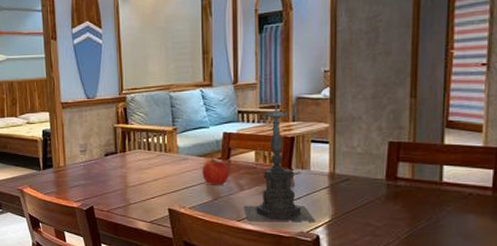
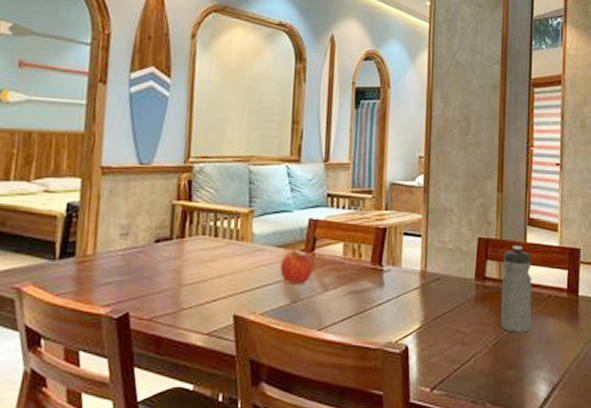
candle holder: present [244,96,316,222] -> none [326,180,405,331]
water bottle: none [415,148,451,227] -> present [501,246,532,333]

